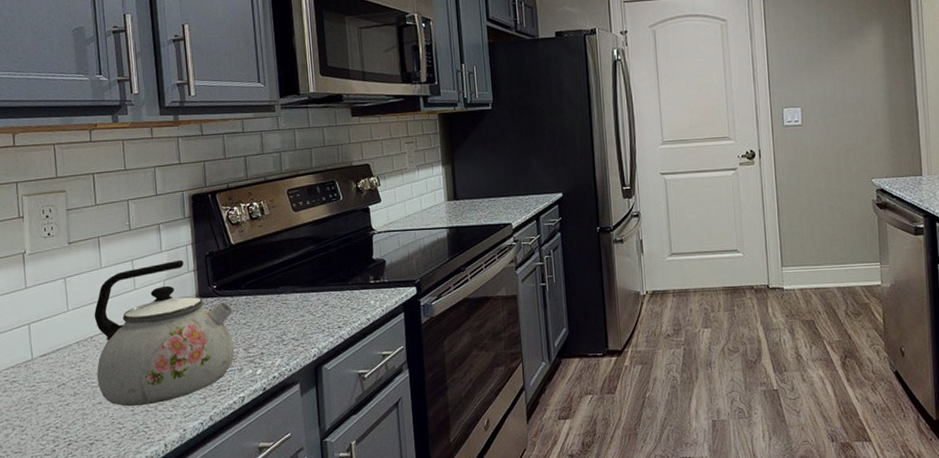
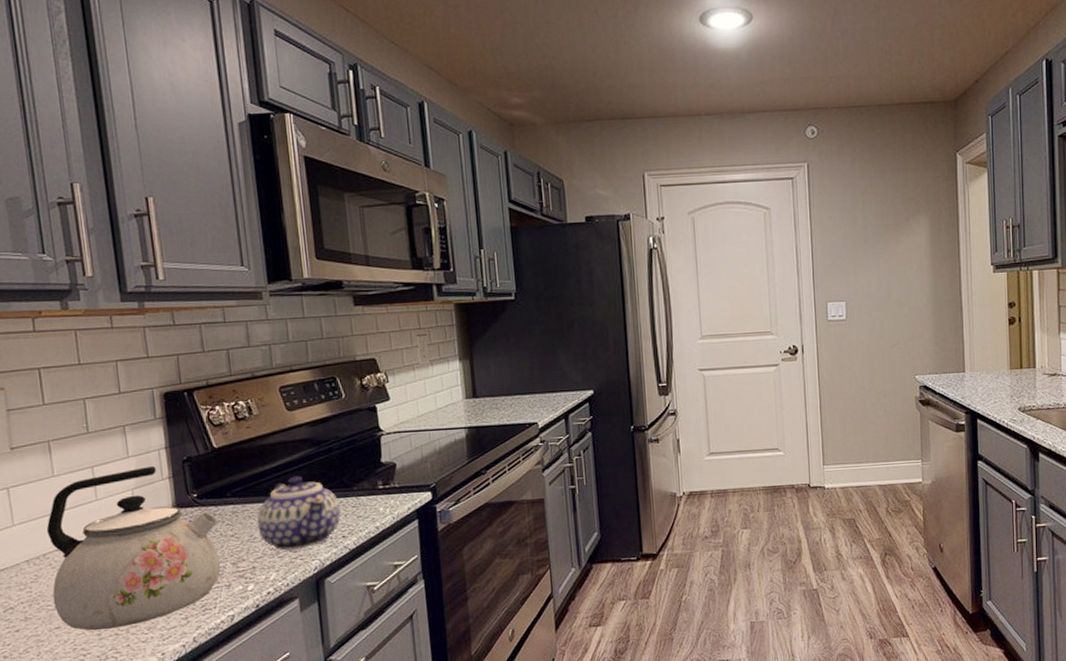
teapot: none [265,270,337,339] -> present [256,476,341,551]

